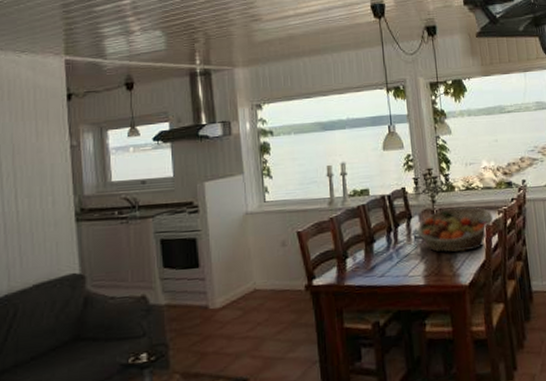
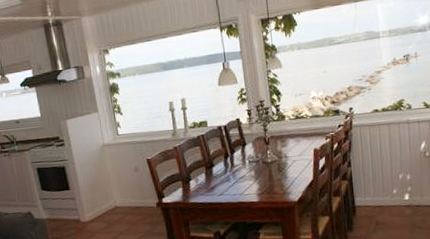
fruit basket: present [418,207,493,253] -> none [251,134,321,174]

